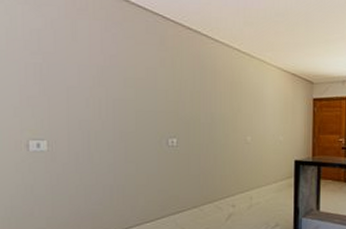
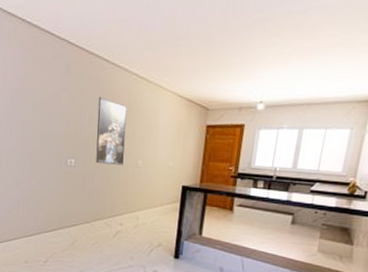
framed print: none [199,72,232,142] -> present [96,96,127,165]

